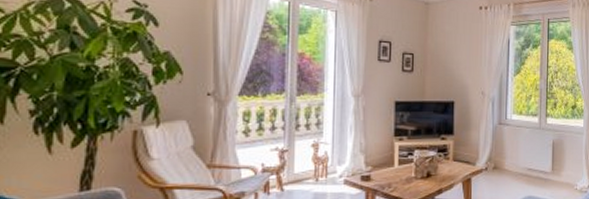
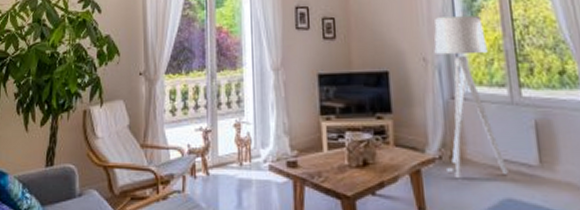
floor lamp: none [490,60,531,184] -> present [434,15,509,179]

